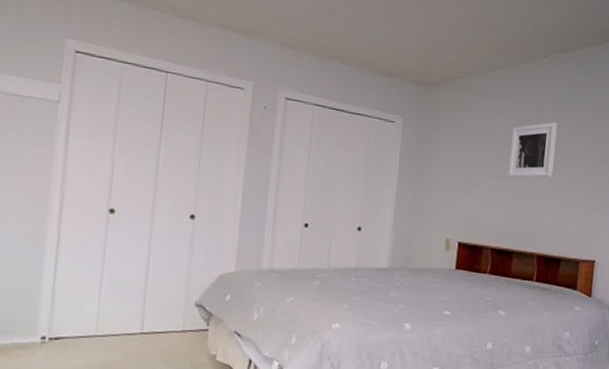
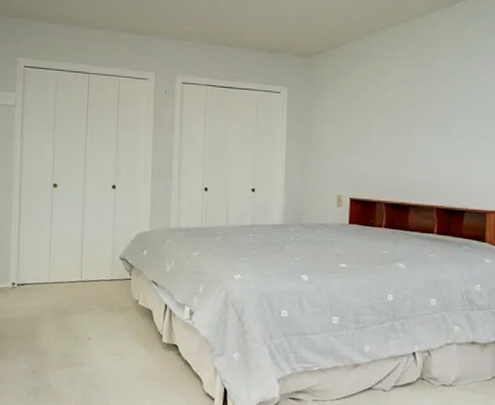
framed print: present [508,122,558,178] -> none [398,75,450,133]

